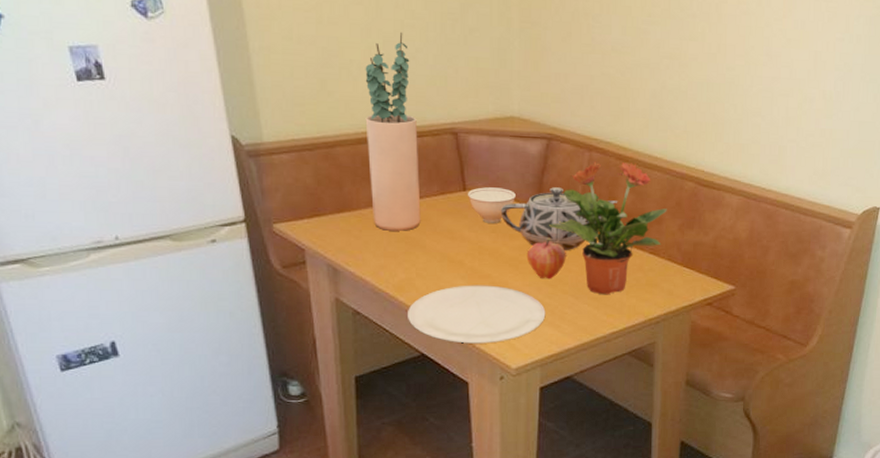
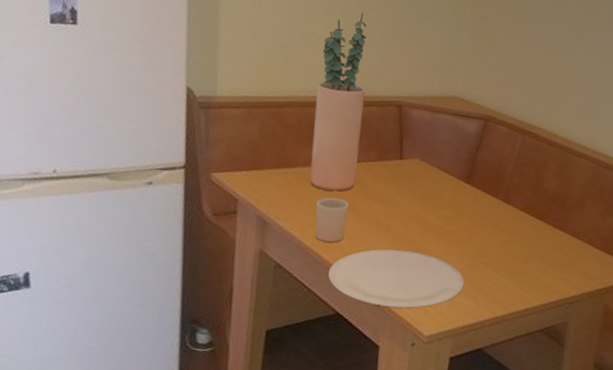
mug: none [384,238,418,284] -> present [315,198,350,243]
bowl: present [467,187,516,223] -> none [403,158,449,193]
teapot: present [500,187,617,251] -> none [432,164,544,226]
fruit: present [526,238,566,280] -> none [452,212,491,251]
potted plant: present [548,161,667,295] -> none [476,144,590,272]

